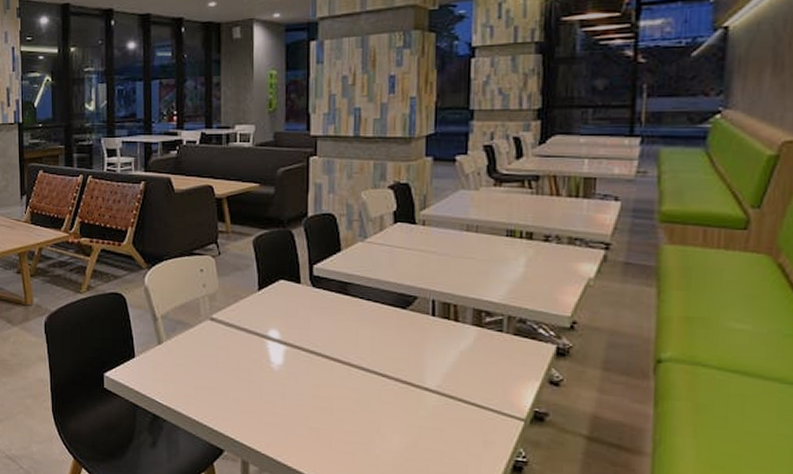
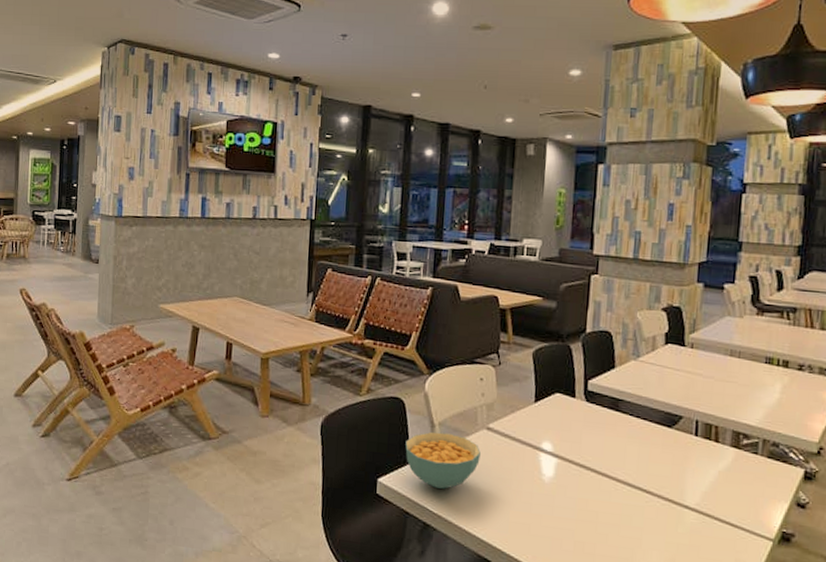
cereal bowl: none [129,325,206,381] -> present [405,432,481,489]

